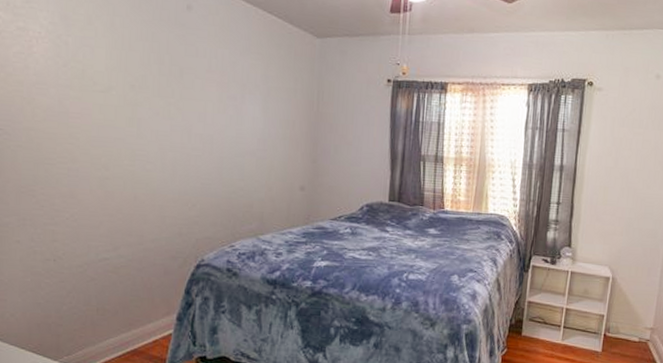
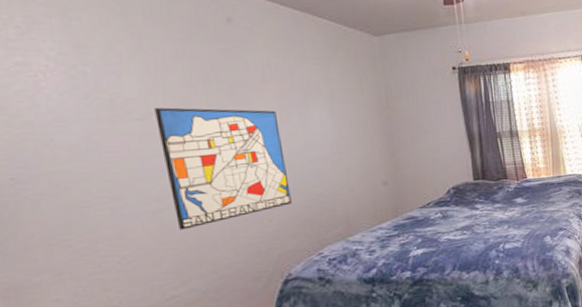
wall art: none [115,83,216,200] -> present [155,107,292,230]

